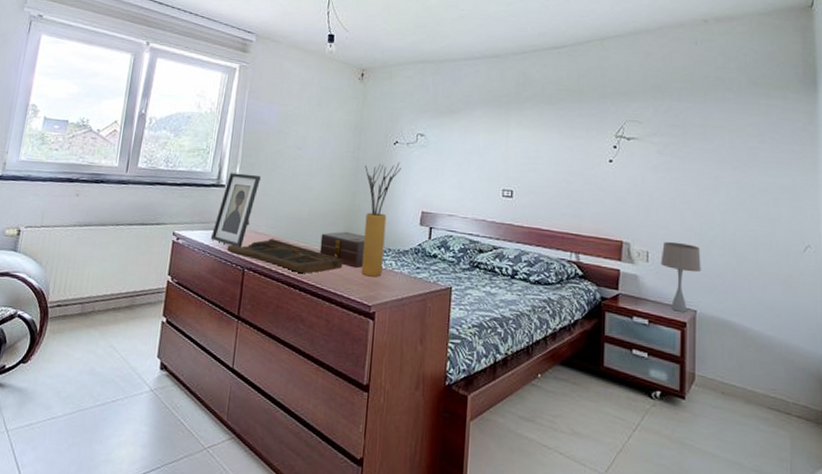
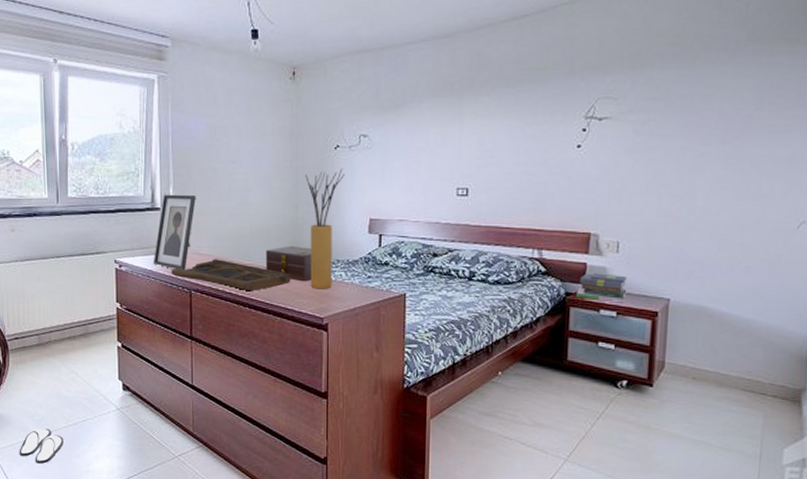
slippers: none [36,407,88,449] -> present [19,428,64,464]
books: none [611,279,657,312] -> present [576,273,628,303]
table lamp: present [660,242,701,312] -> none [632,230,678,301]

